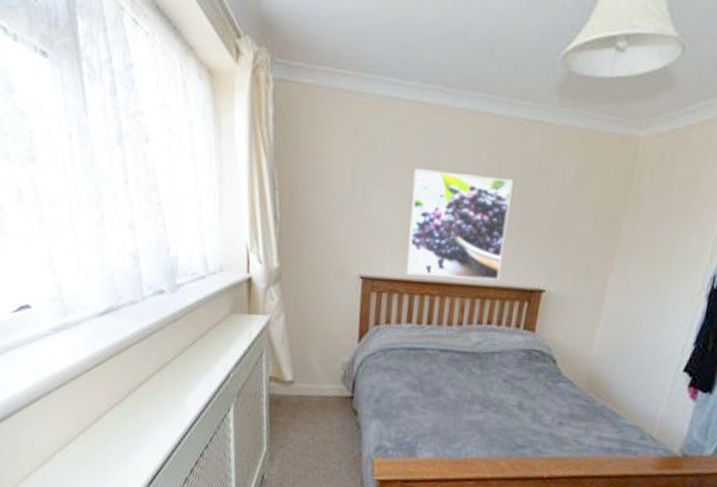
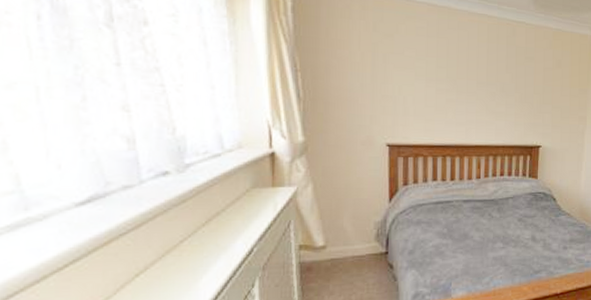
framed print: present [407,169,513,280] -> none [428,55,508,141]

